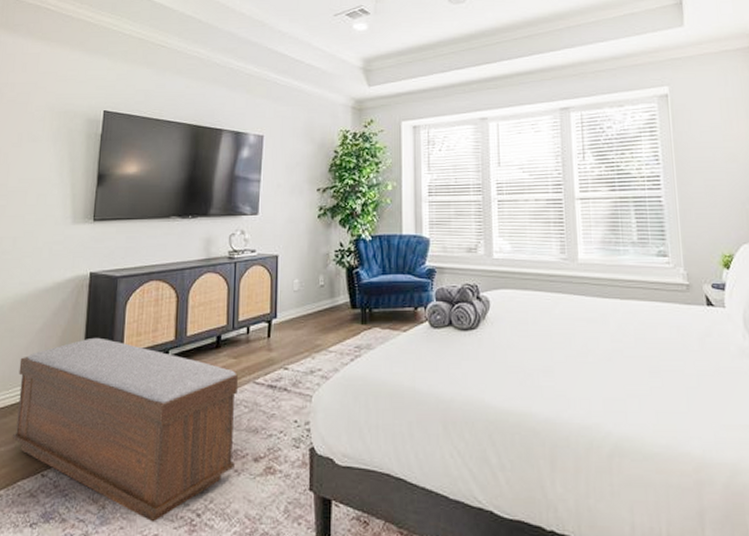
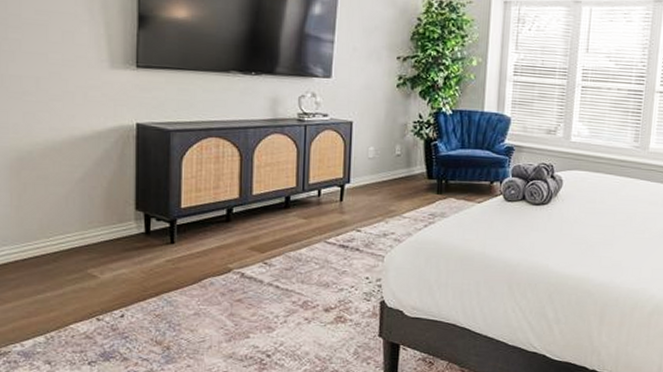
bench: present [13,337,238,523] -> none [59,190,308,362]

